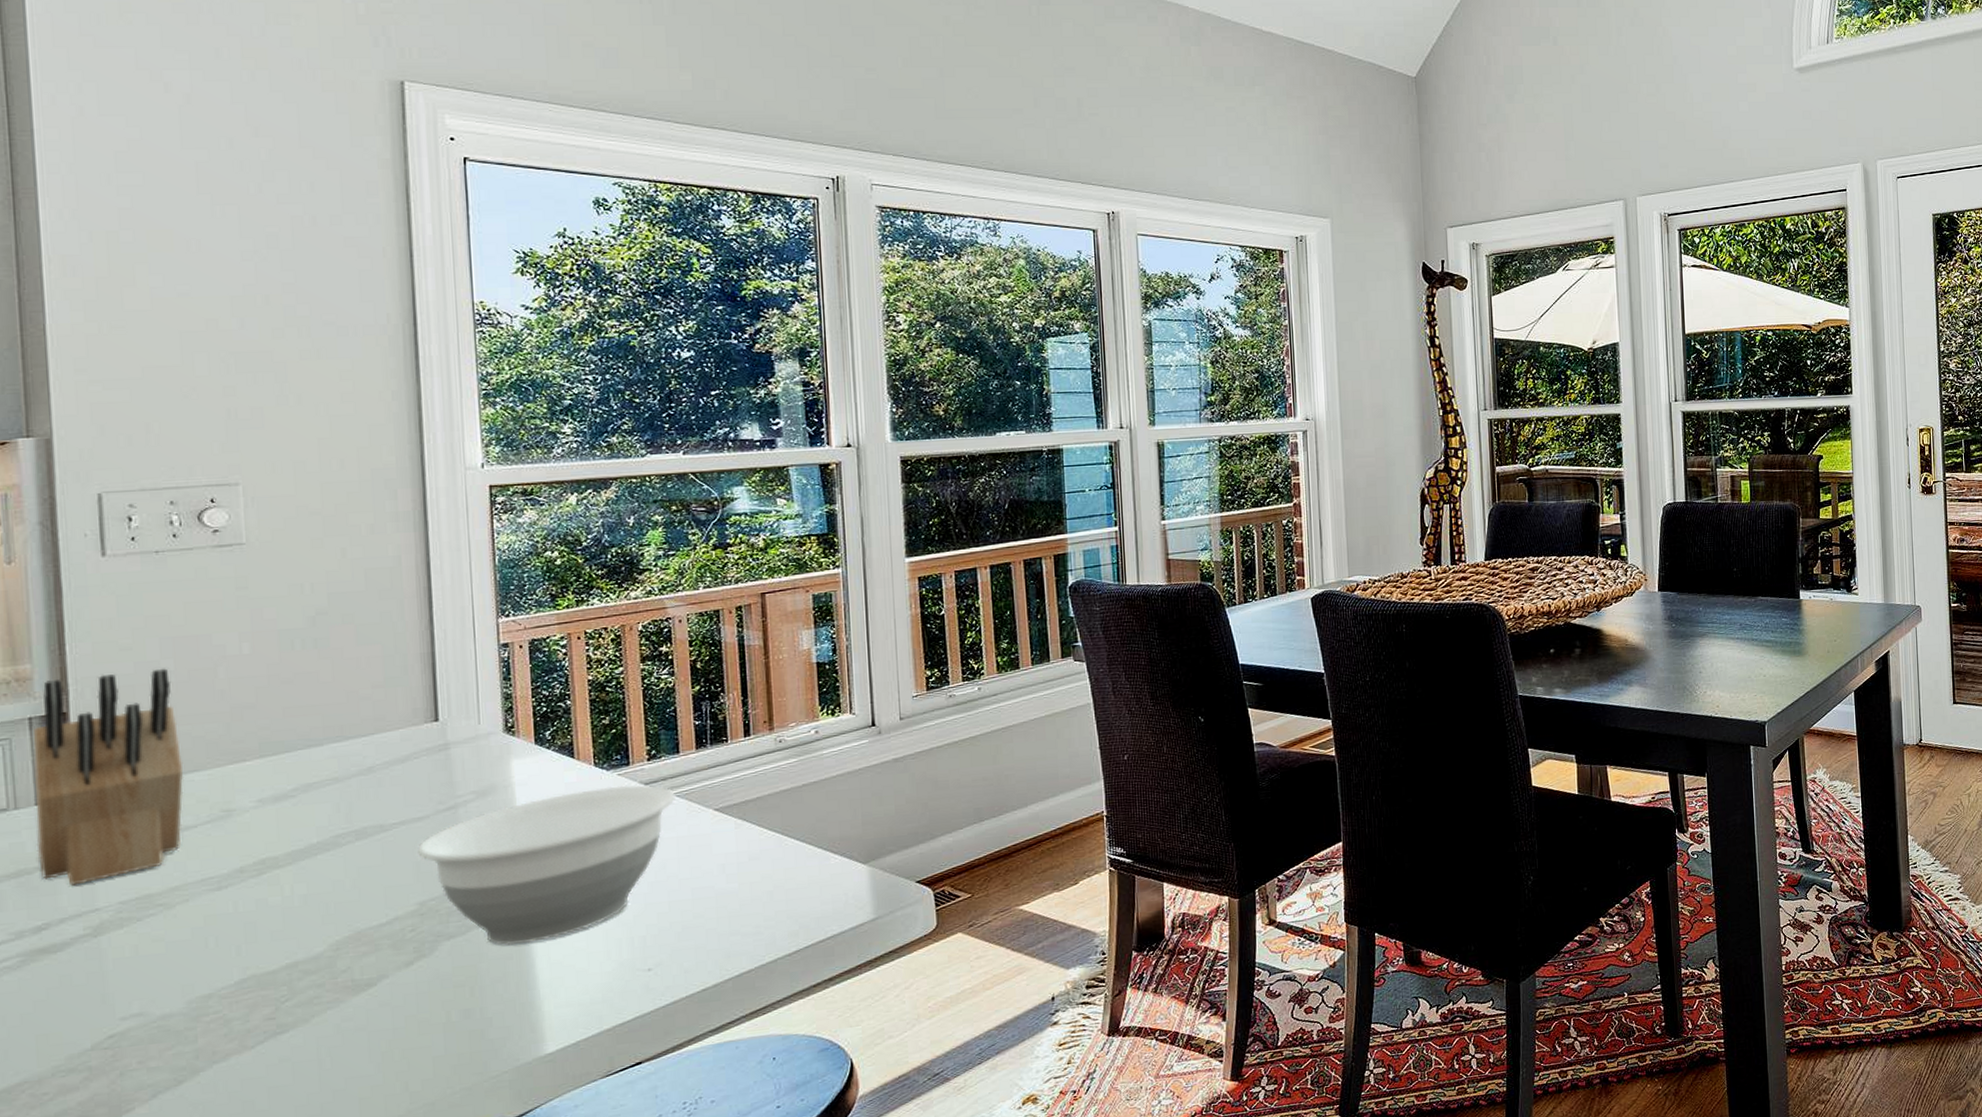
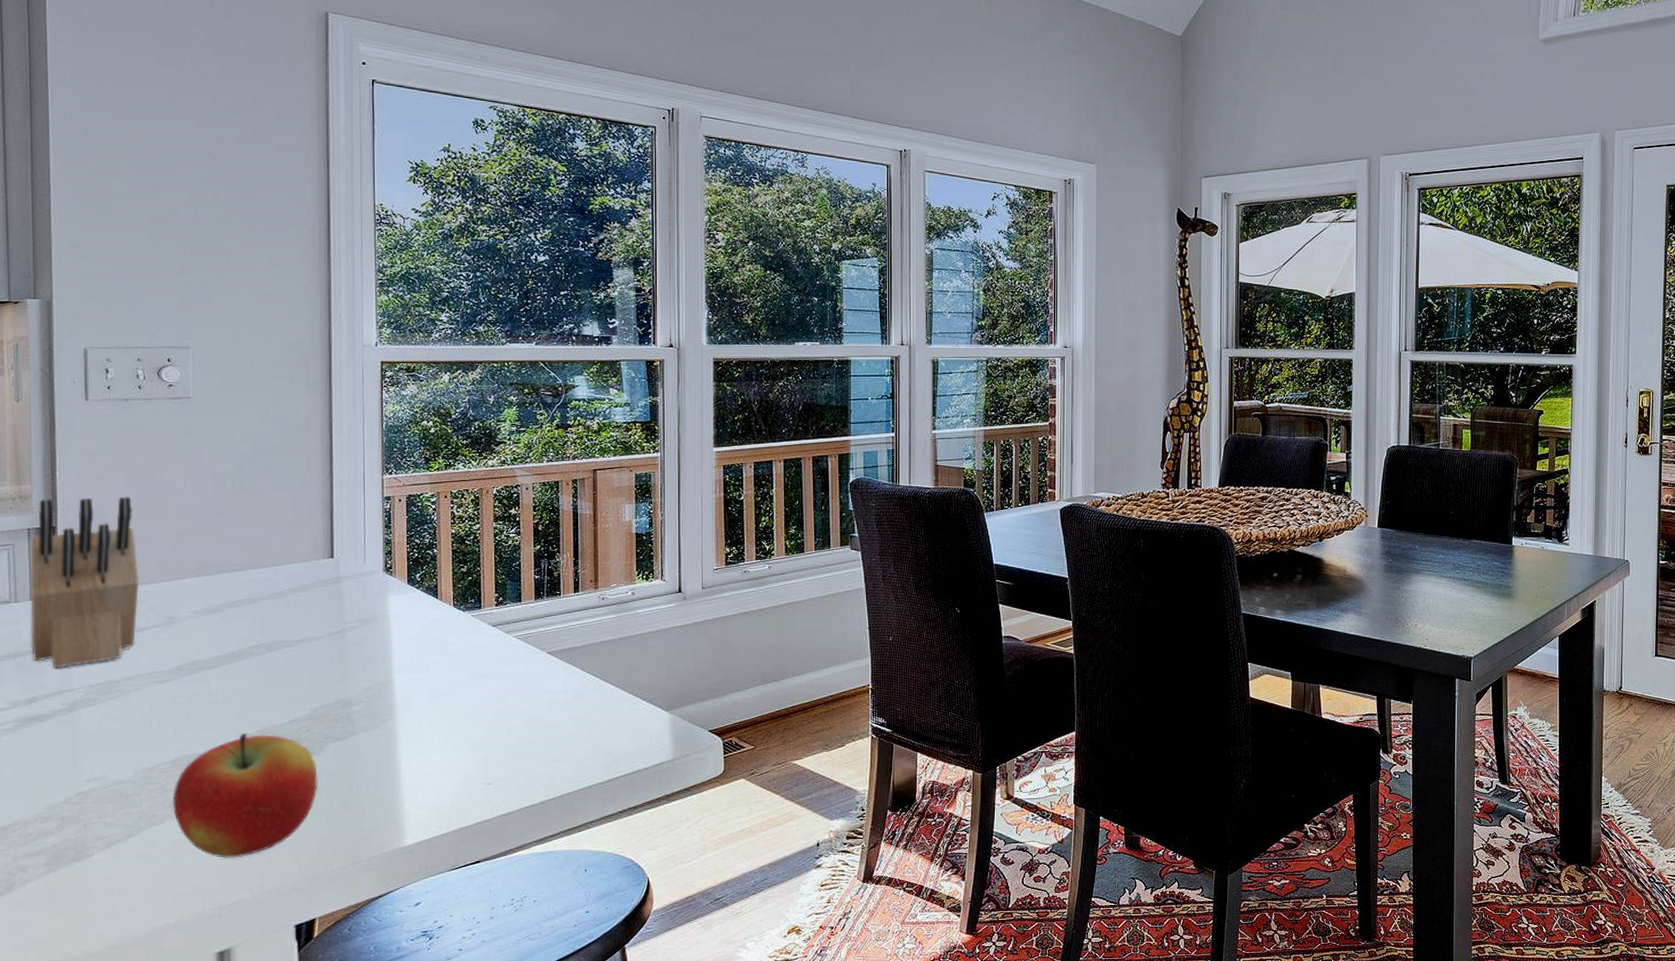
apple: none [238,938,430,1095] -> present [173,733,318,858]
bowl: present [418,784,676,946] -> none [313,625,517,752]

